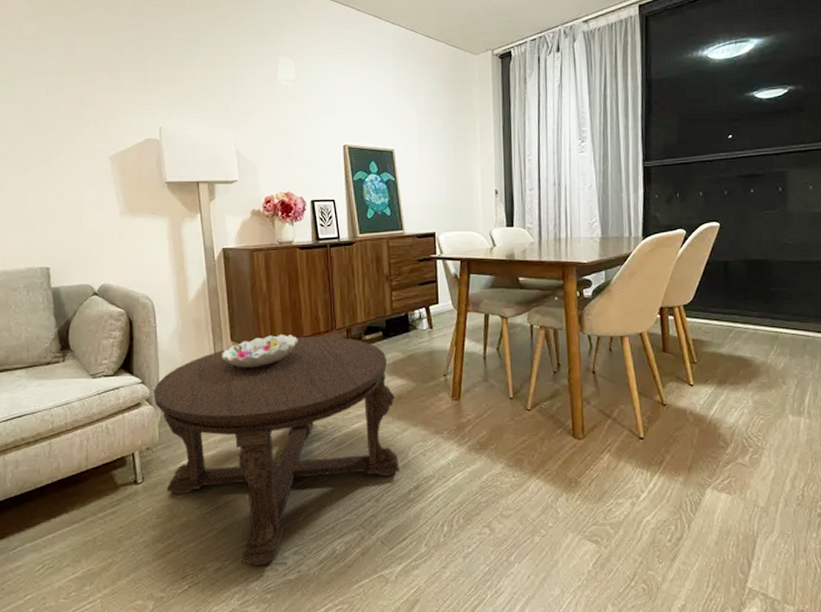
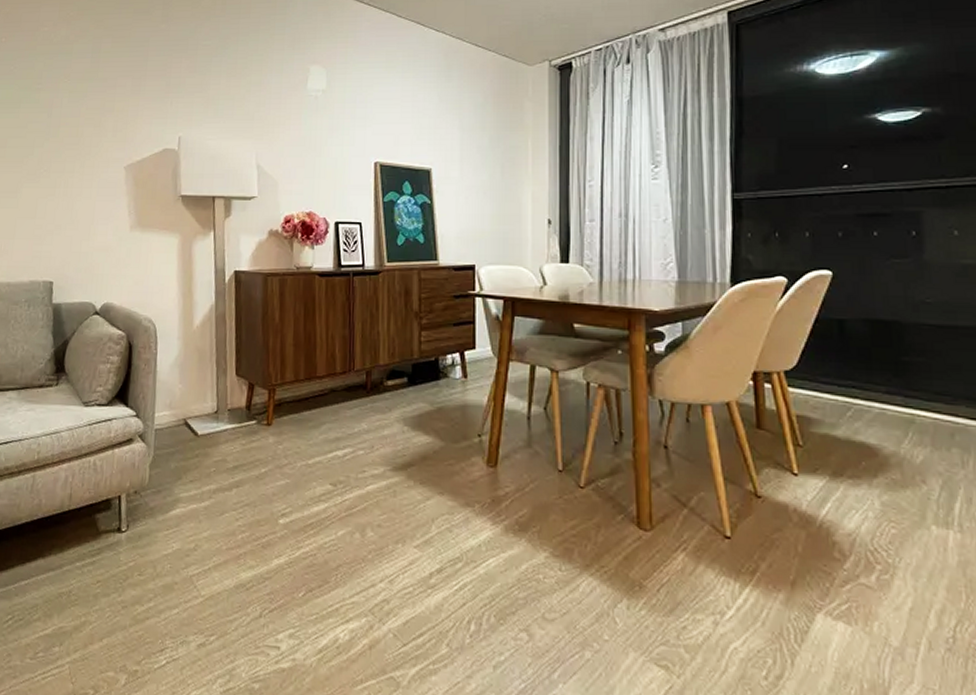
coffee table: present [153,336,399,565] -> none [147,377,420,647]
decorative bowl: present [222,334,298,368] -> none [224,371,311,409]

